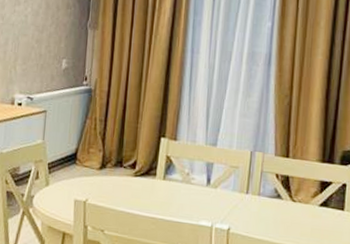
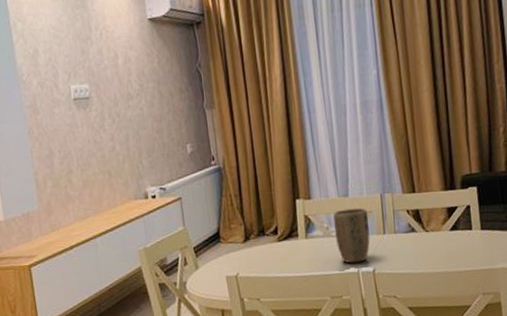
plant pot: none [194,158,234,218] -> present [333,207,370,263]

